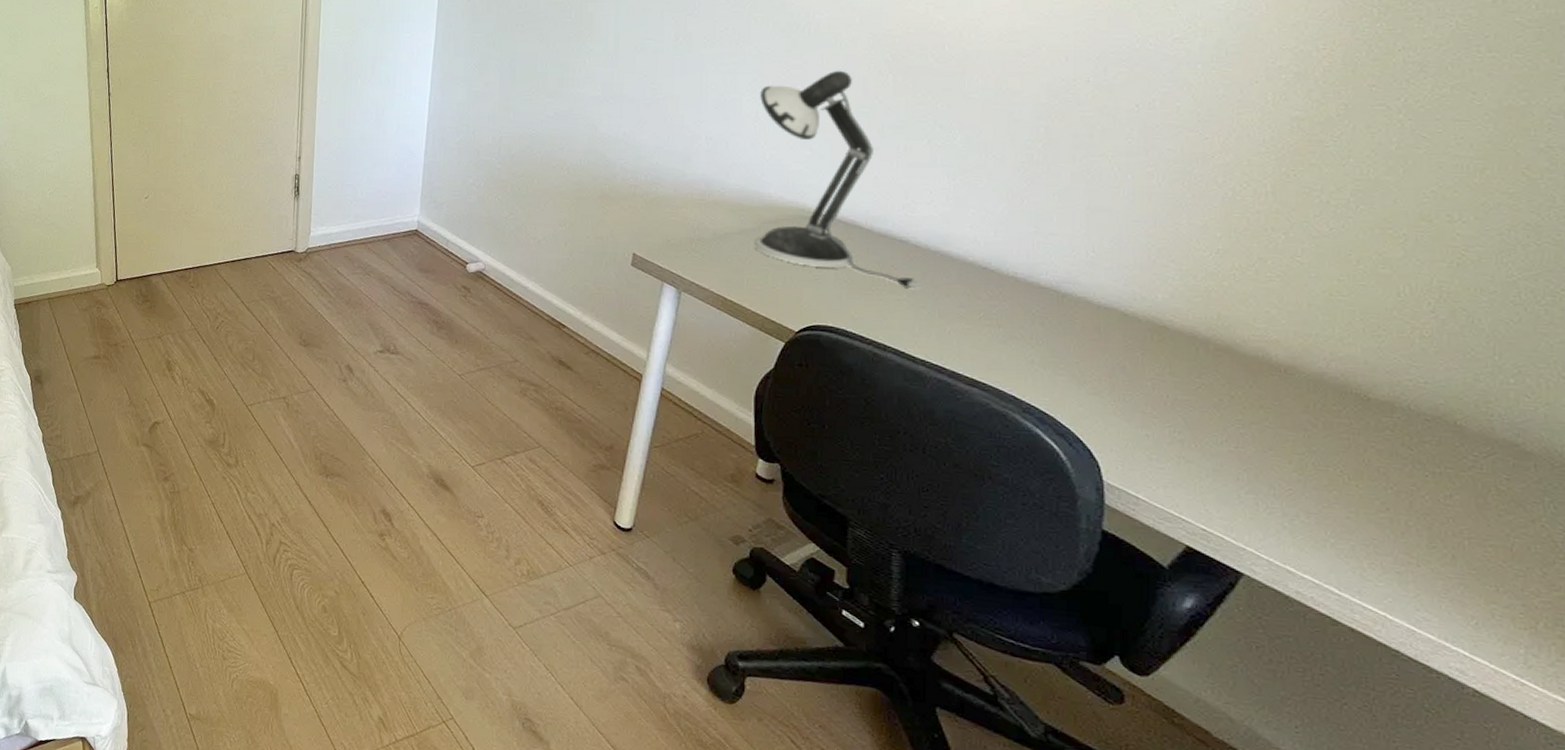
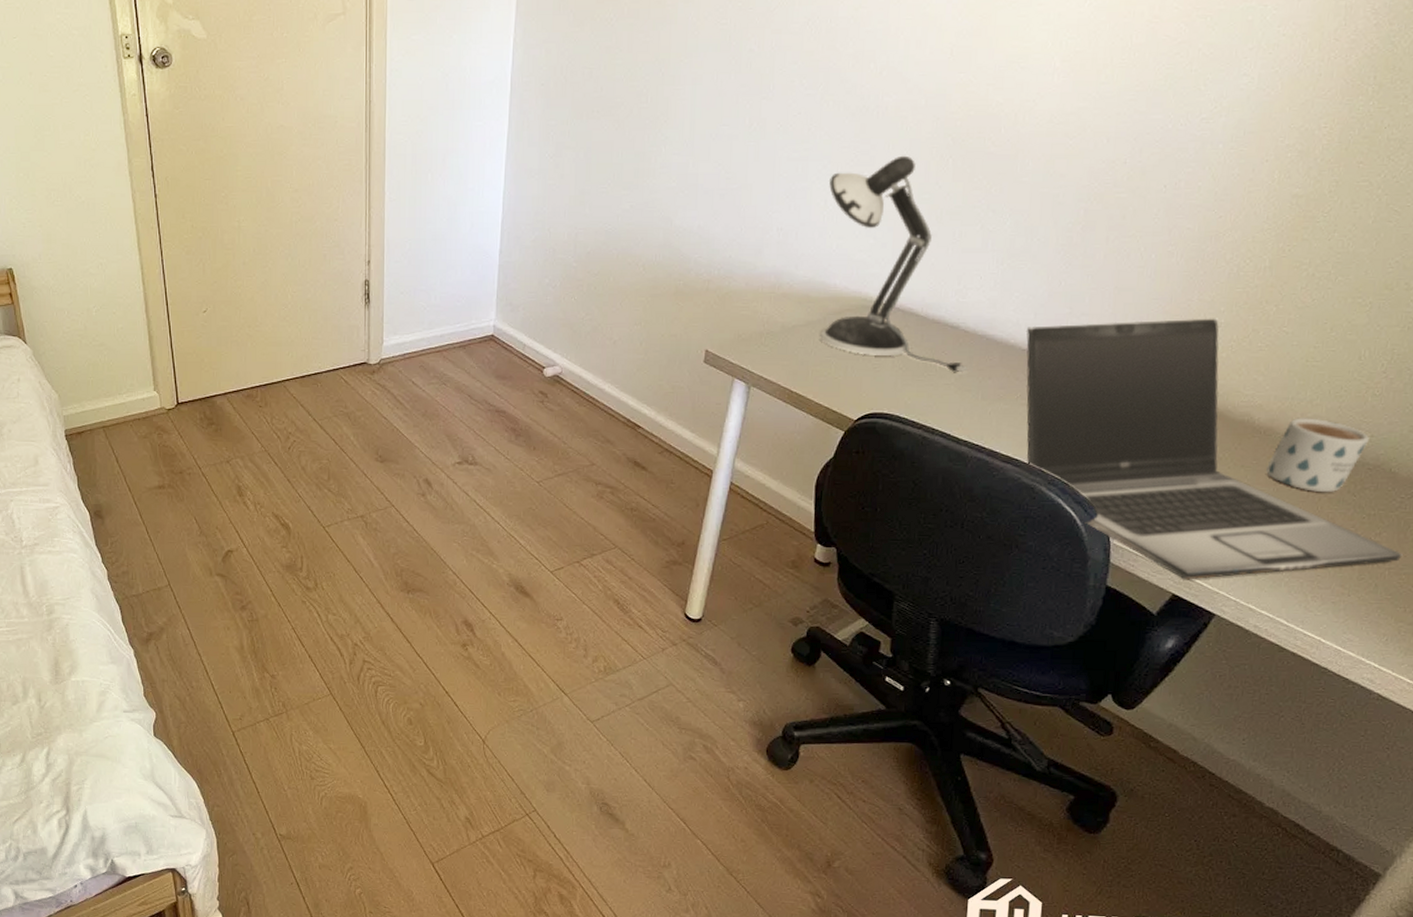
laptop: none [985,243,1485,532] -> present [1026,318,1403,580]
mug: none [1292,357,1422,444] -> present [1266,418,1369,493]

